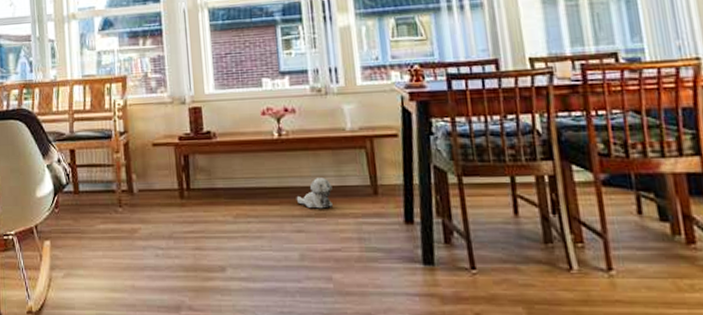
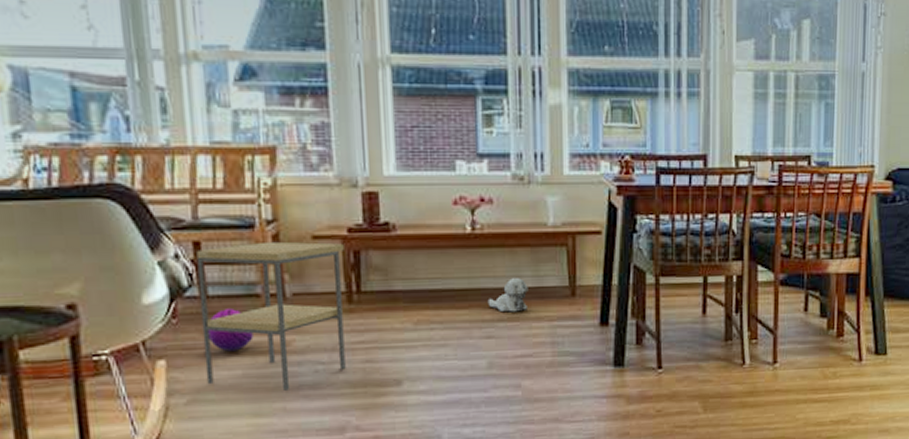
side table: none [72,148,180,271] -> present [196,241,346,391]
ball: none [79,202,111,236] -> present [208,309,254,352]

